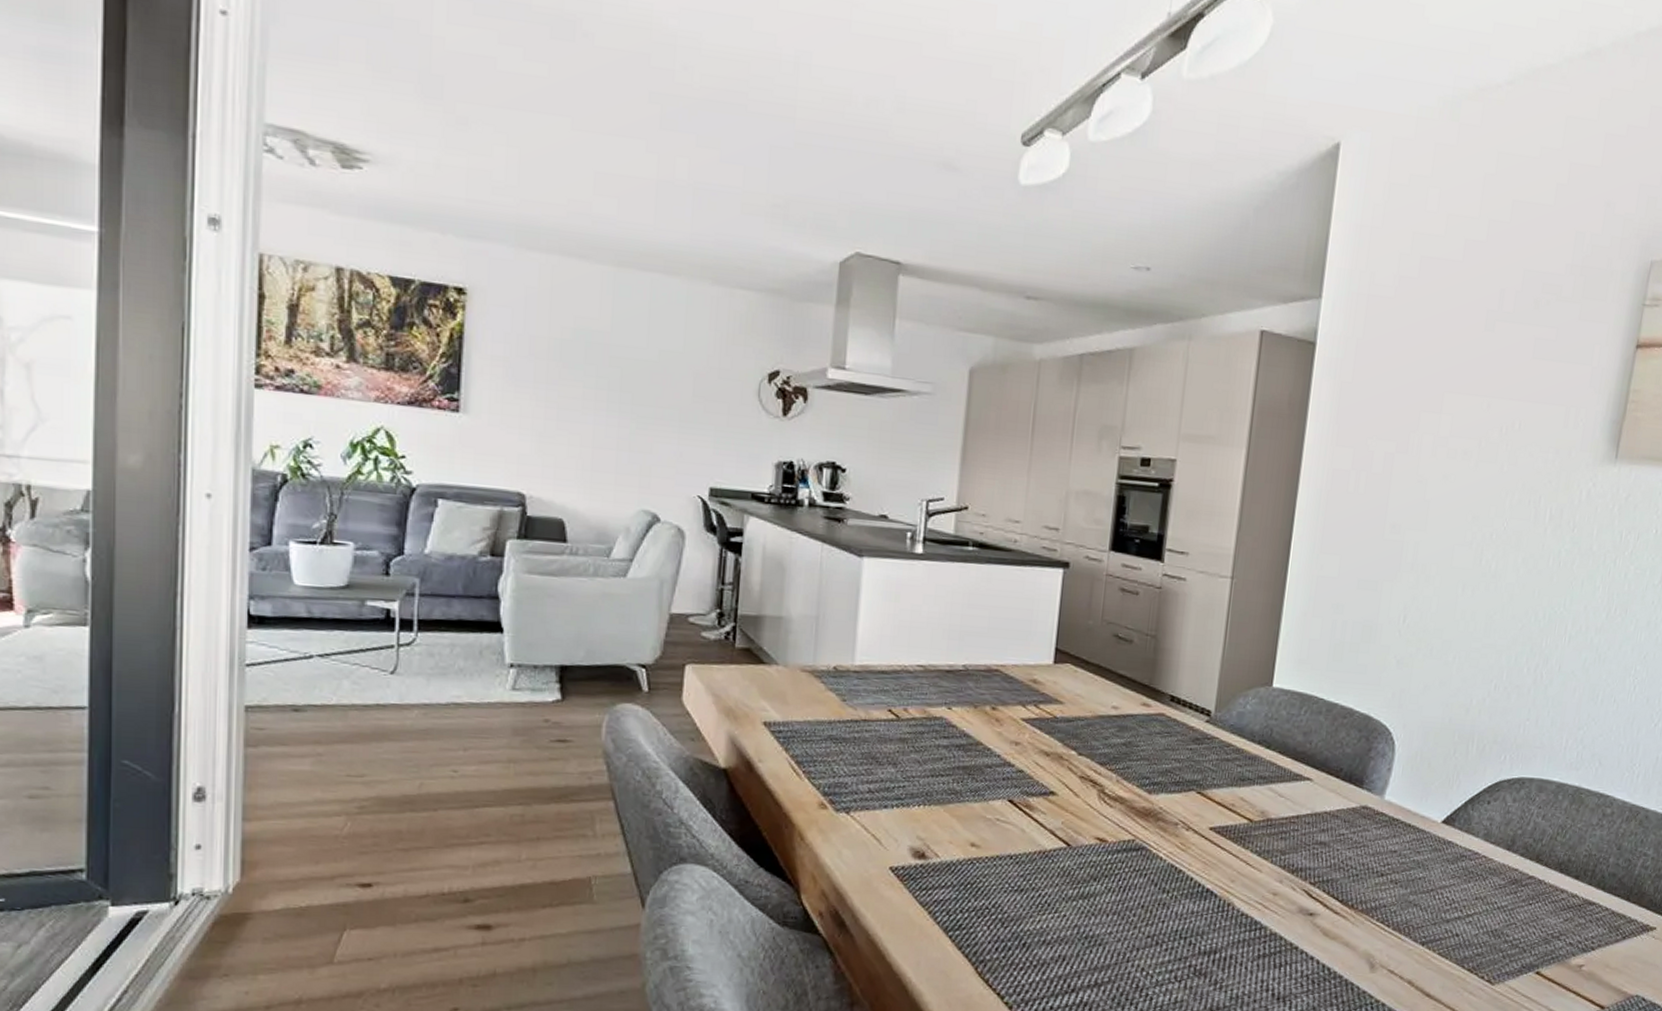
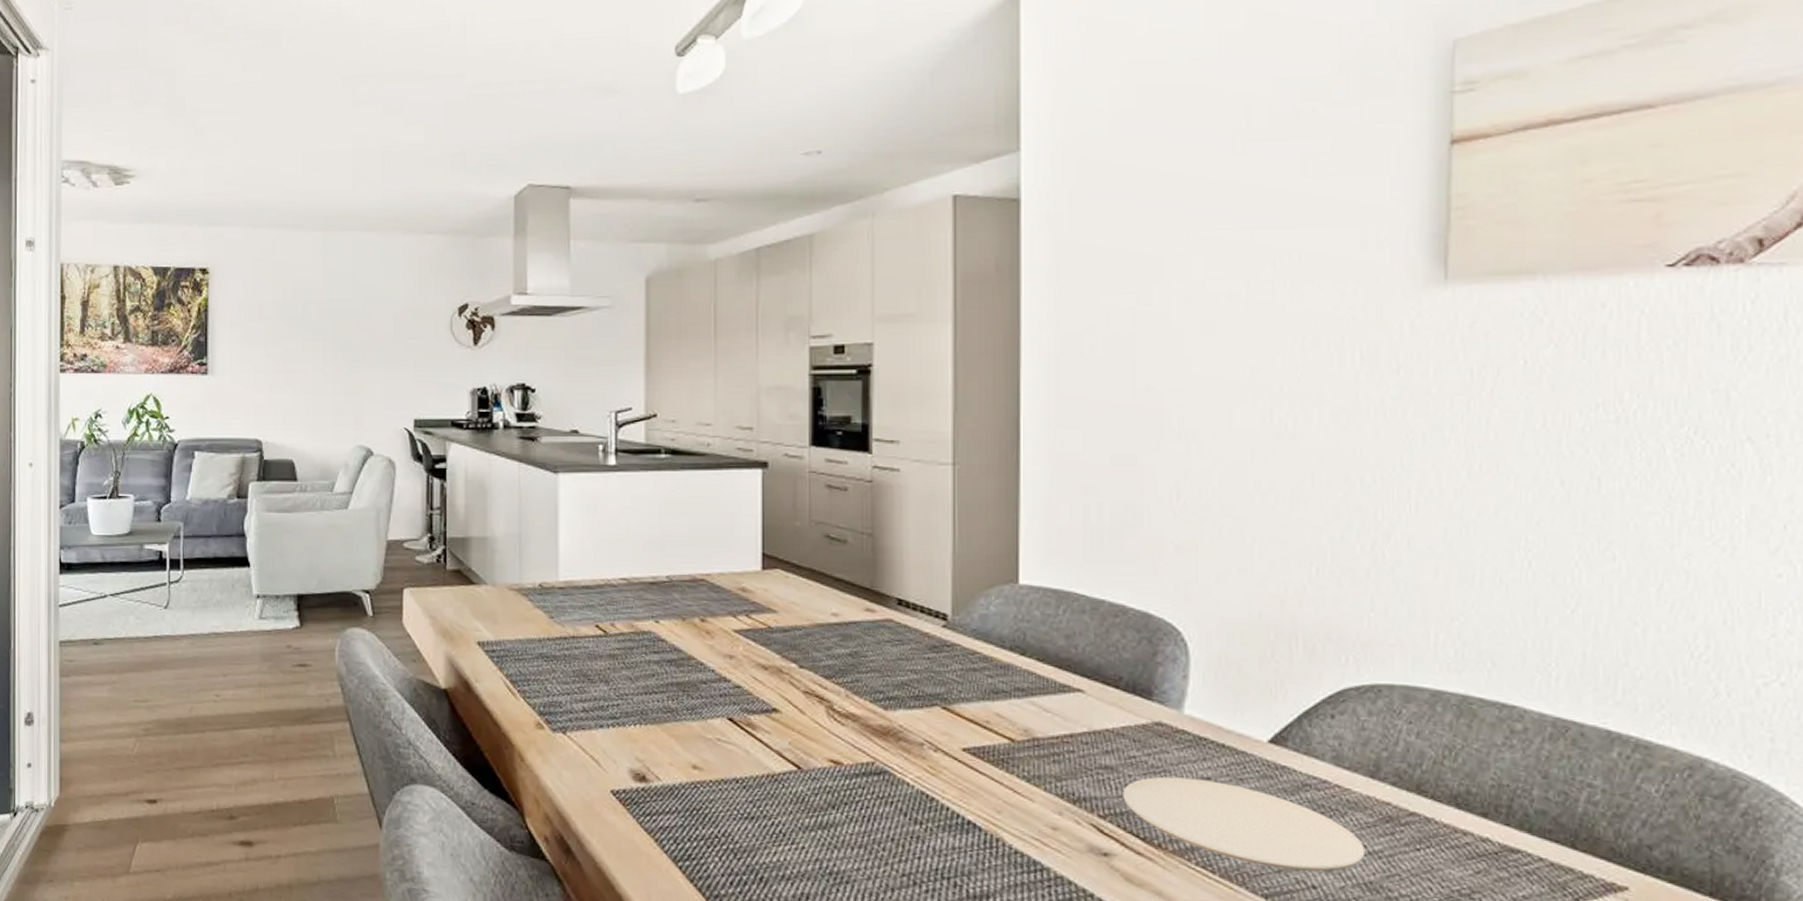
plate: none [1330,850,1496,923] -> present [1123,776,1366,872]

